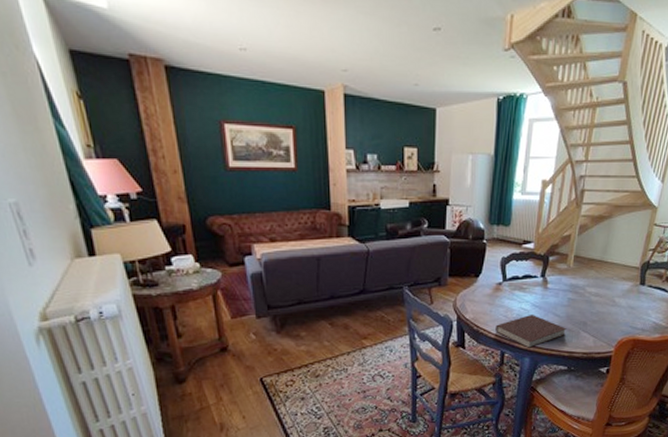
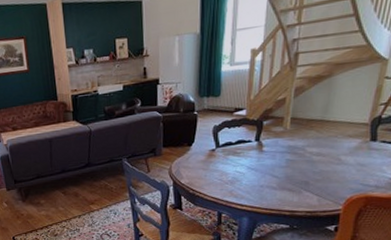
notebook: present [495,315,567,349] -> none [211,177,287,209]

